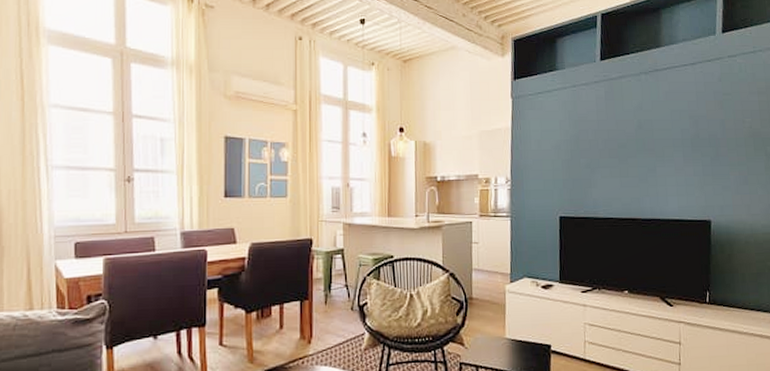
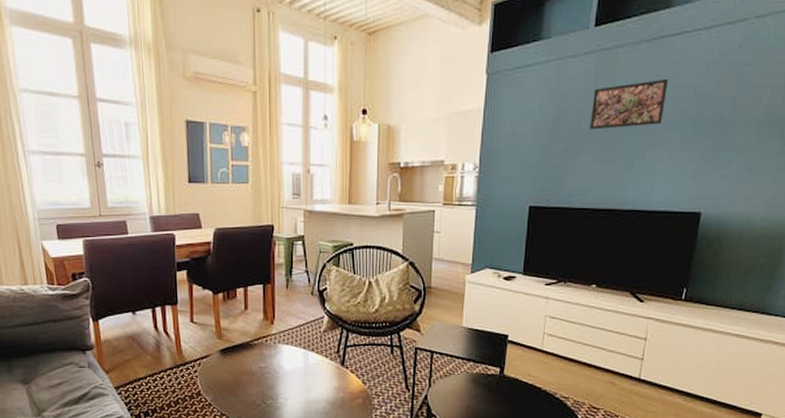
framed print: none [605,104,667,147] -> present [589,78,668,130]

